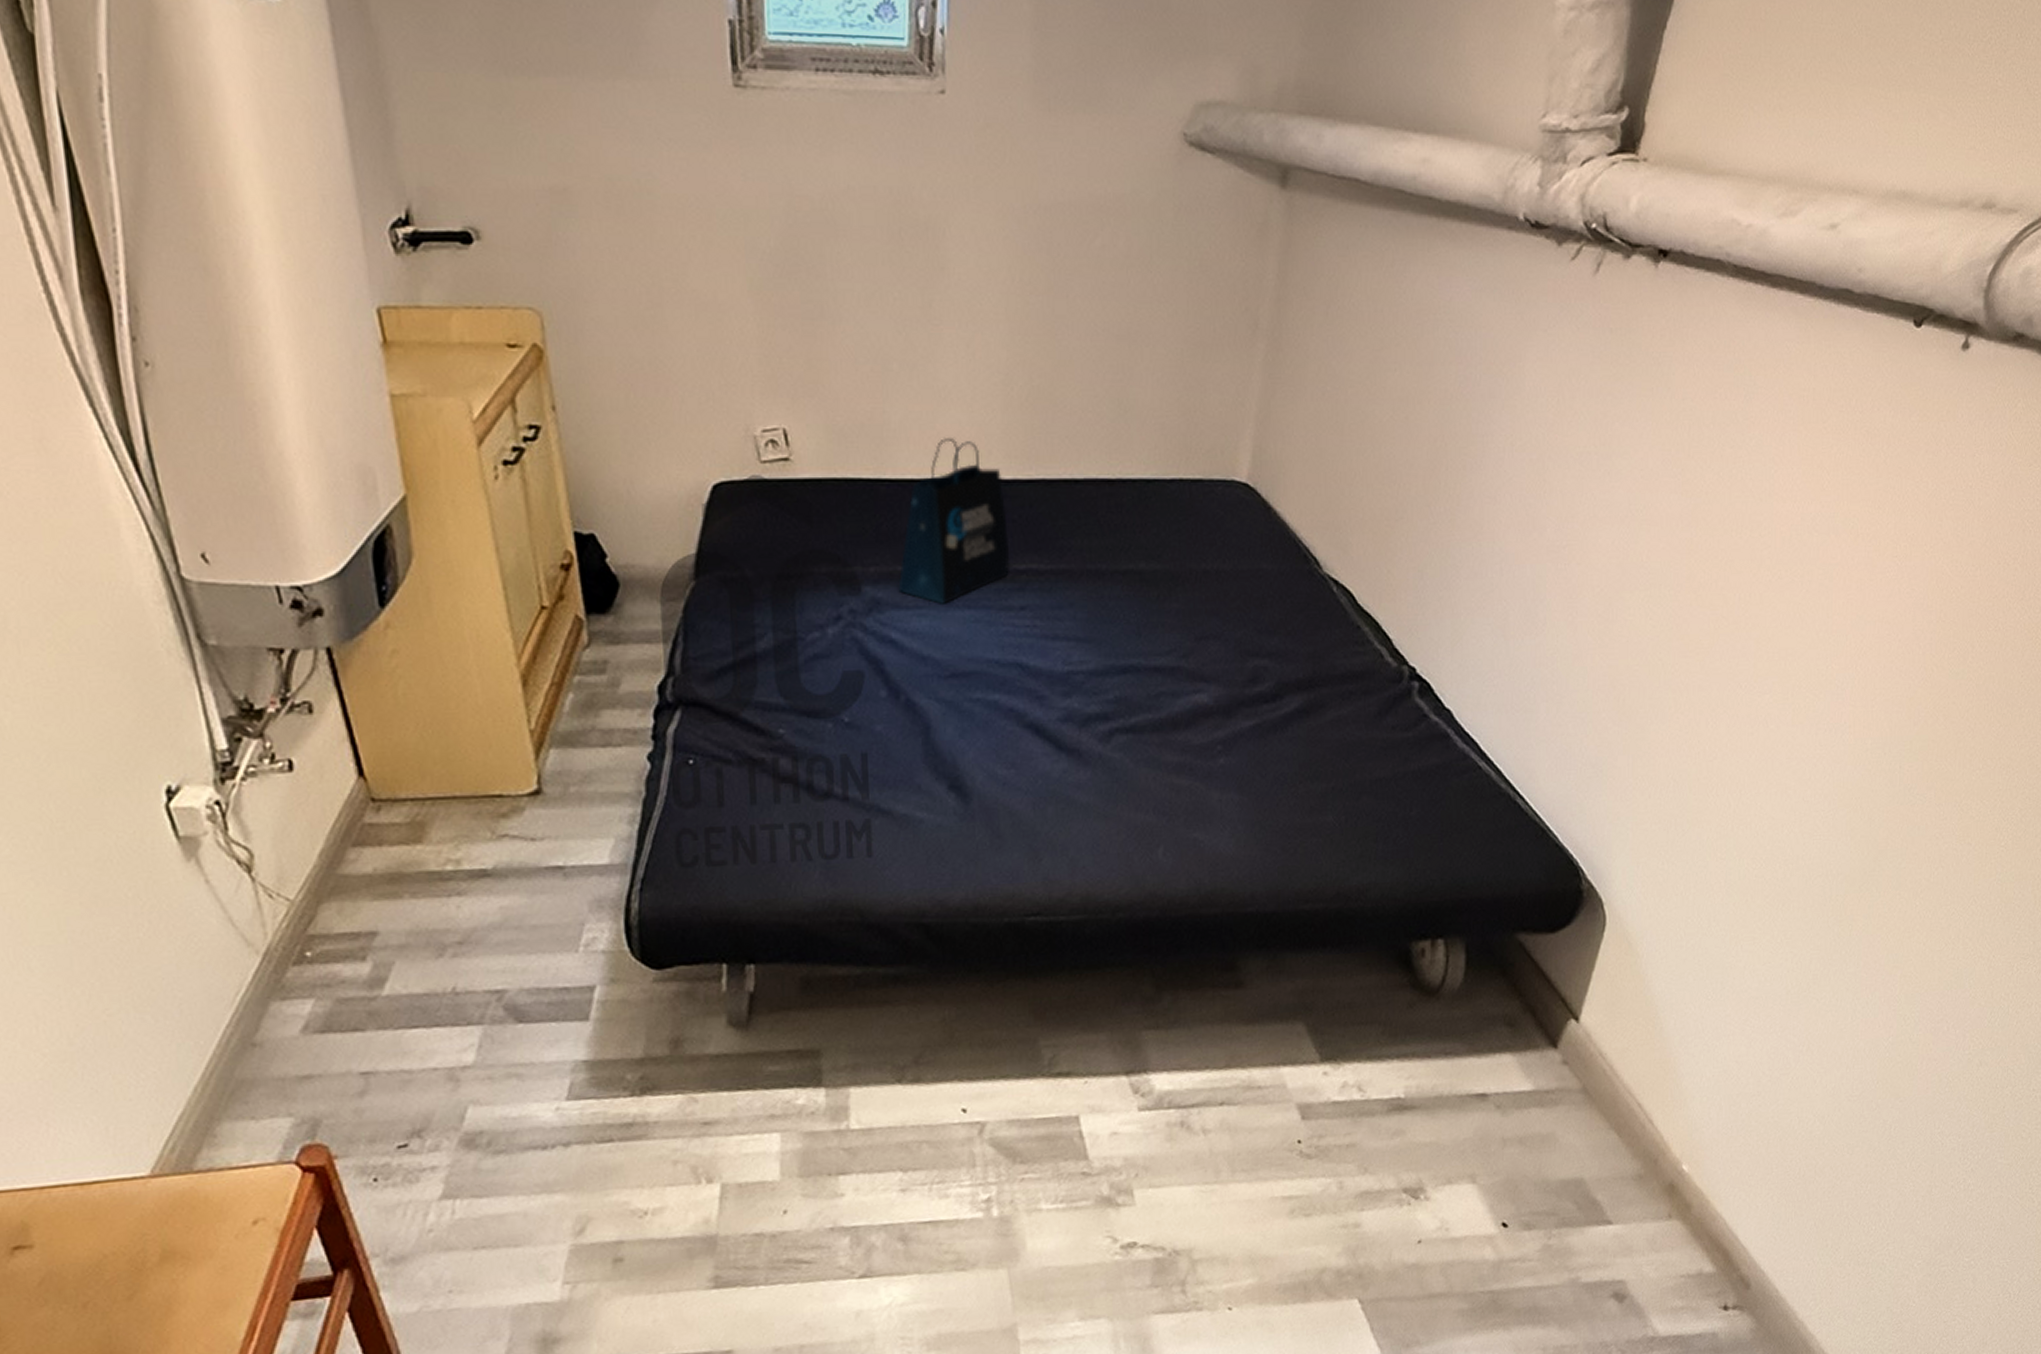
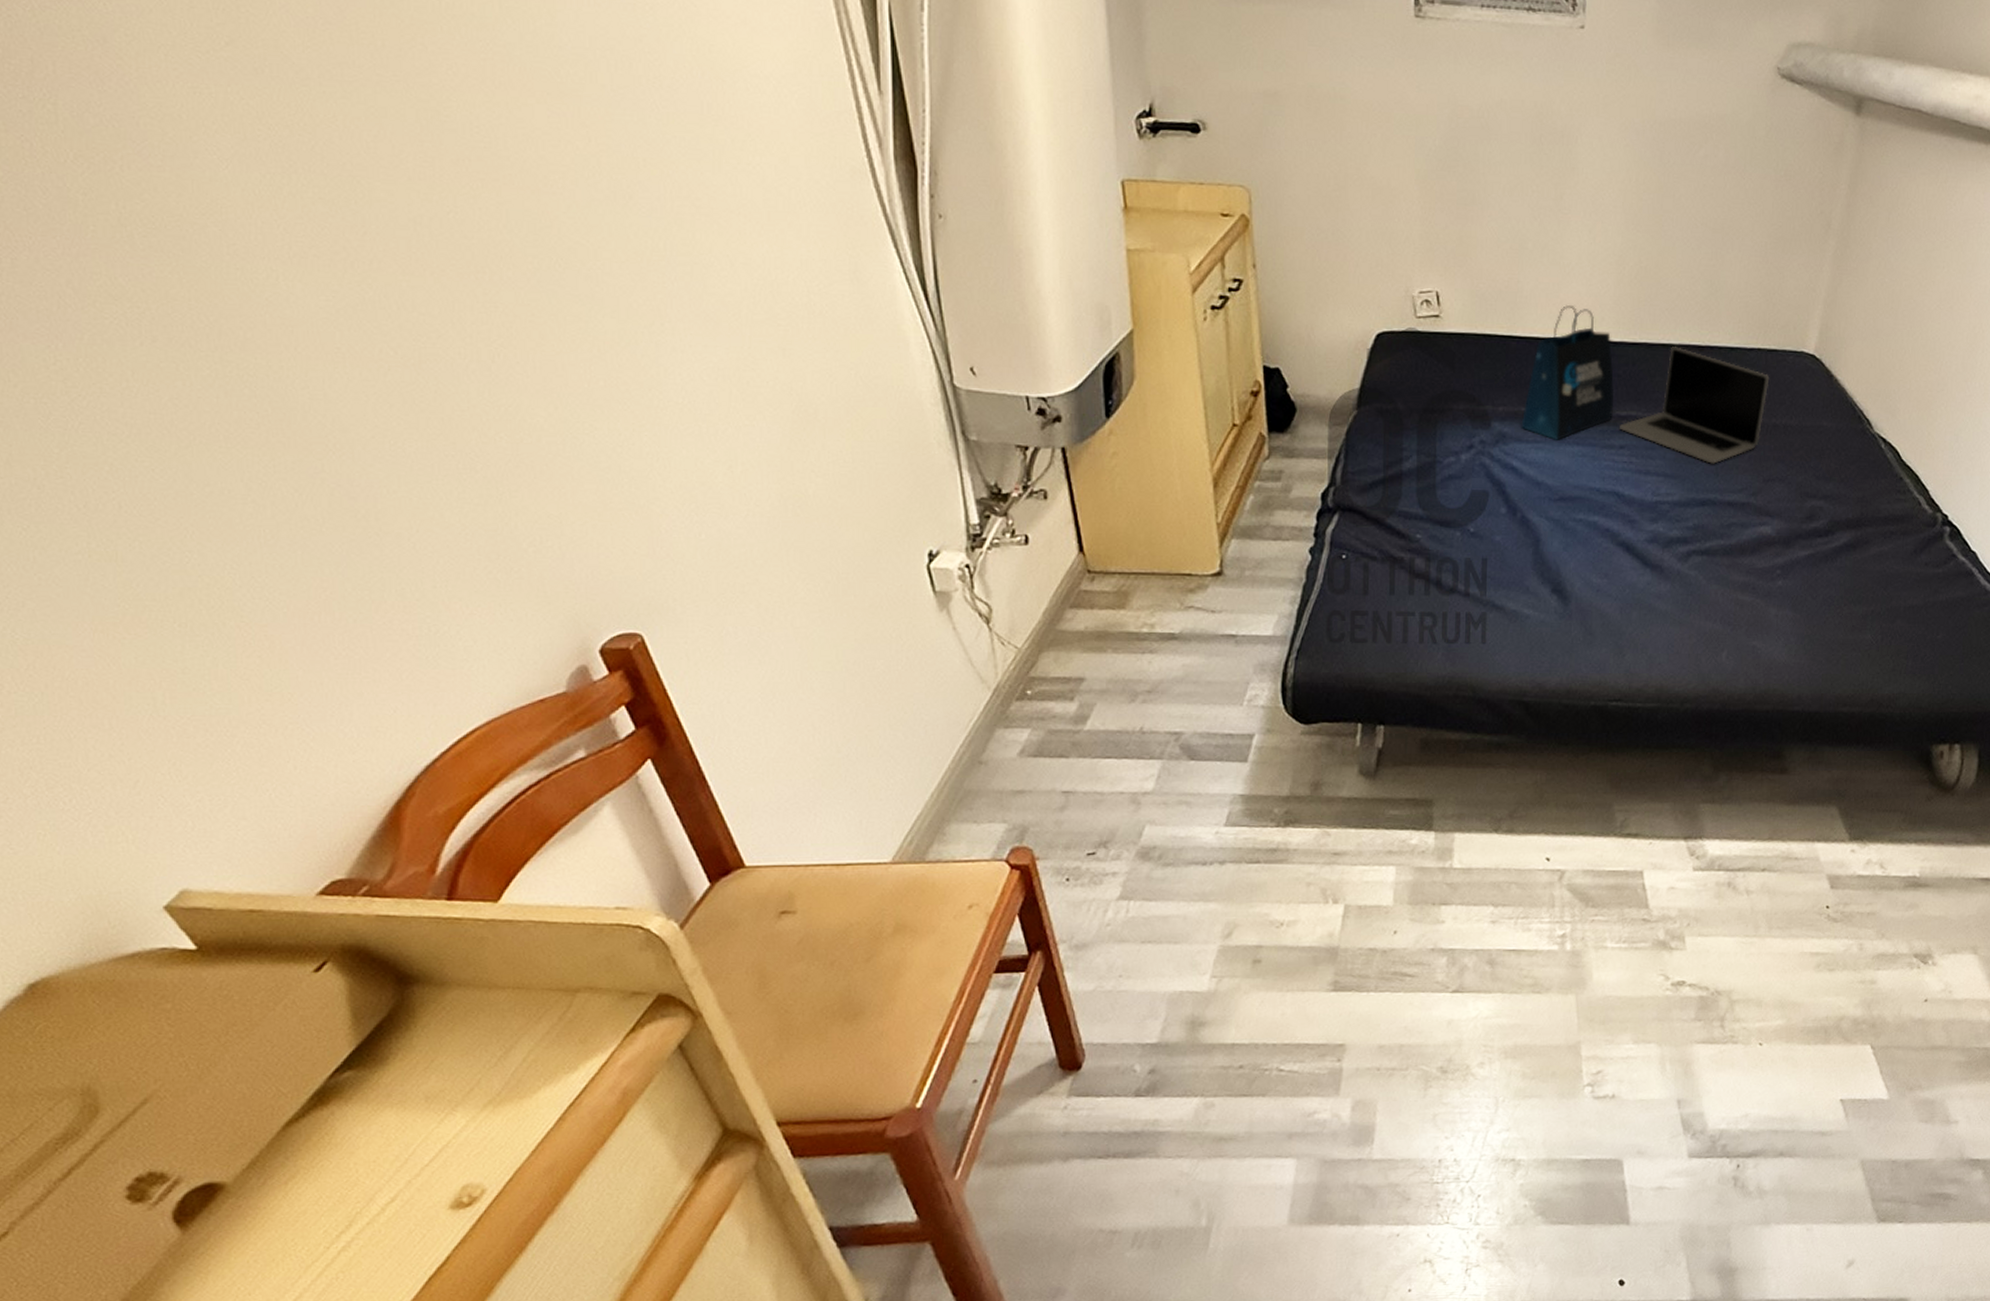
laptop: none [1017,482,1196,622] -> present [1619,346,1770,464]

